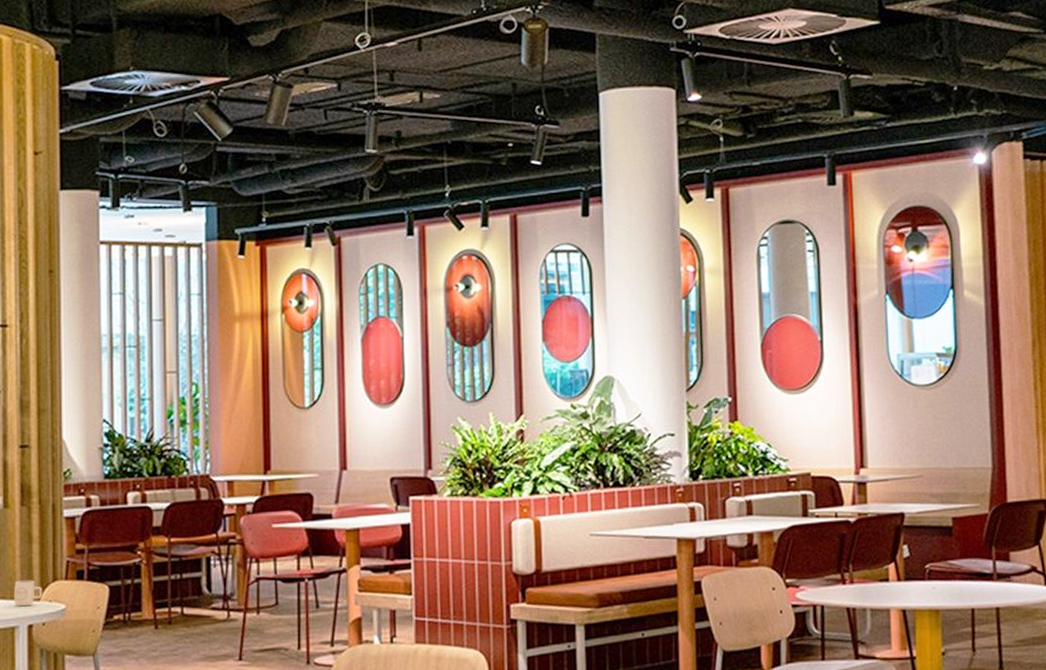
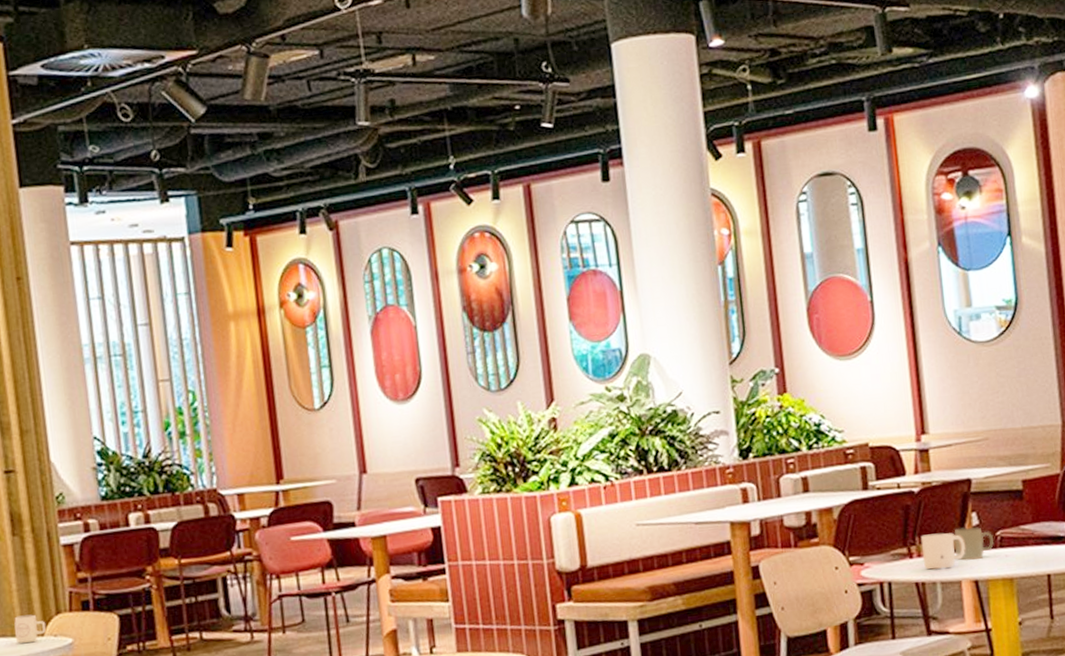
mug: none [854,562,895,596] -> present [920,533,965,570]
mug: none [885,558,922,591] -> present [953,526,994,562]

